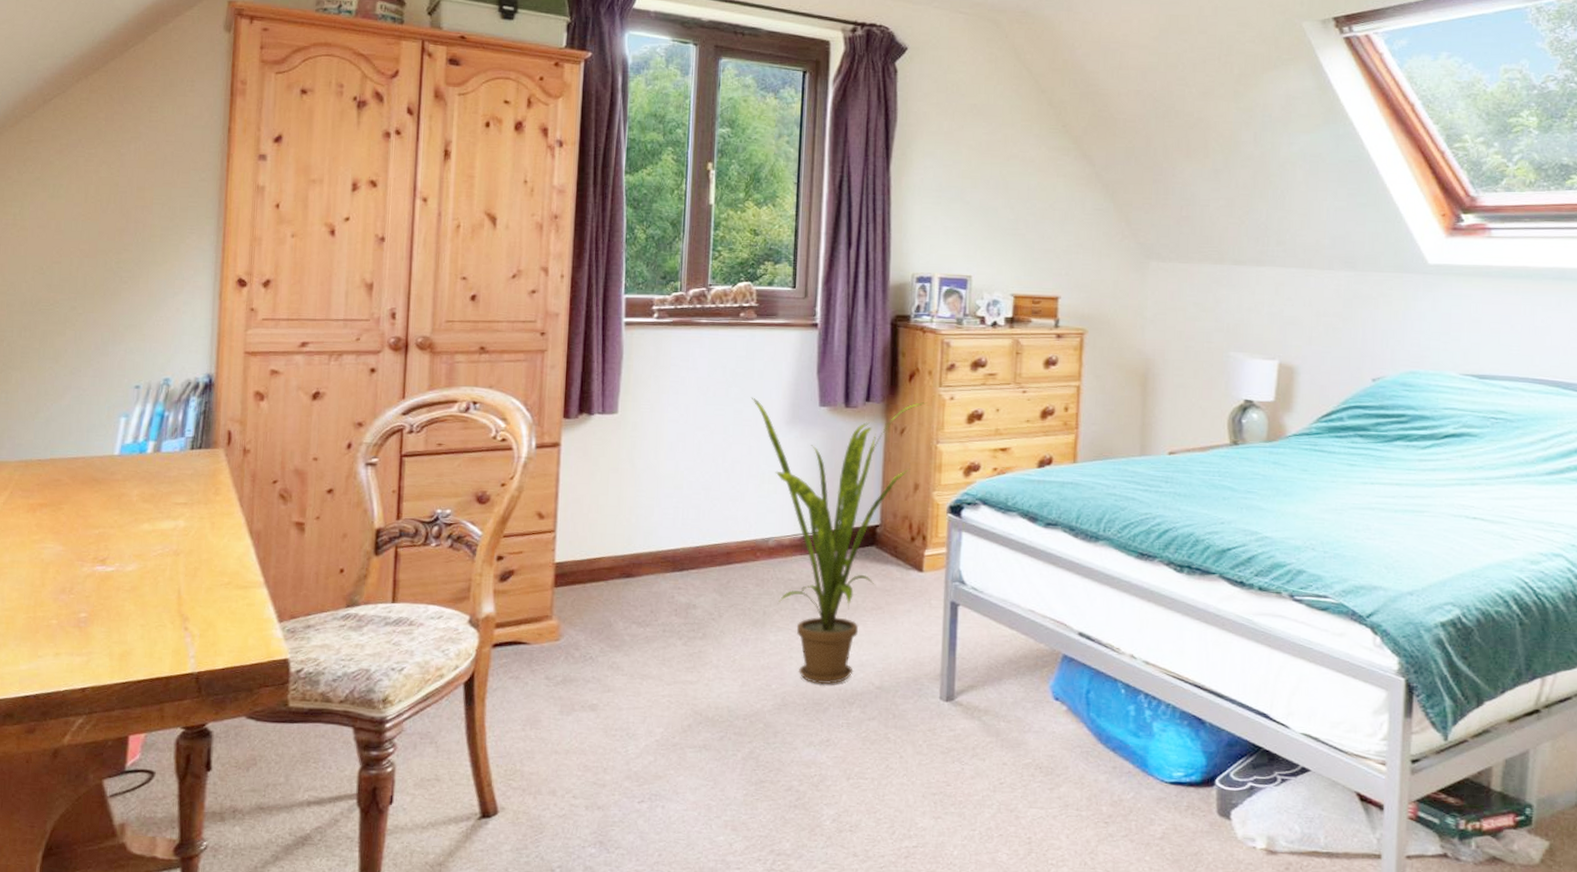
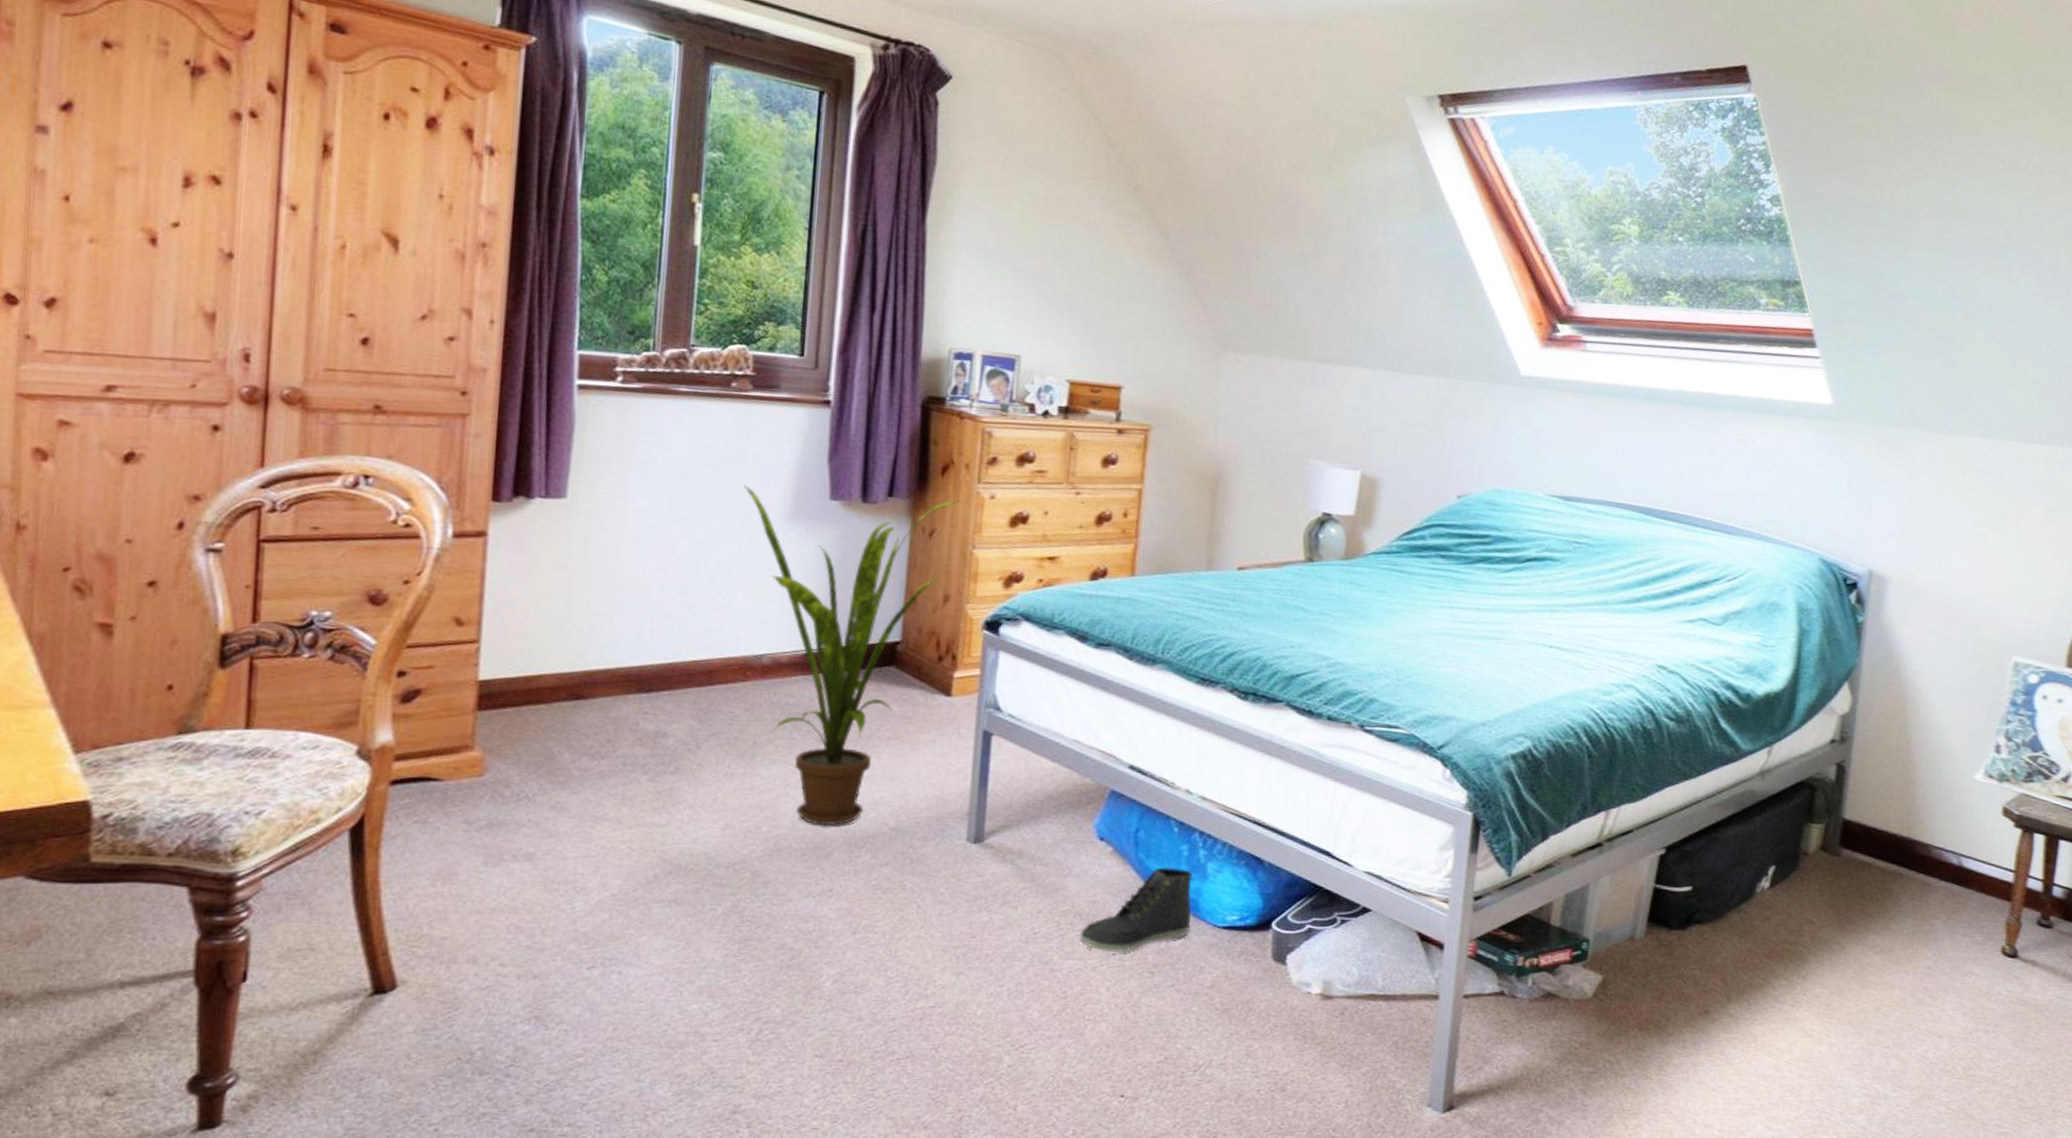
sneaker: none [1040,725,1141,804] -> present [1079,867,1193,953]

